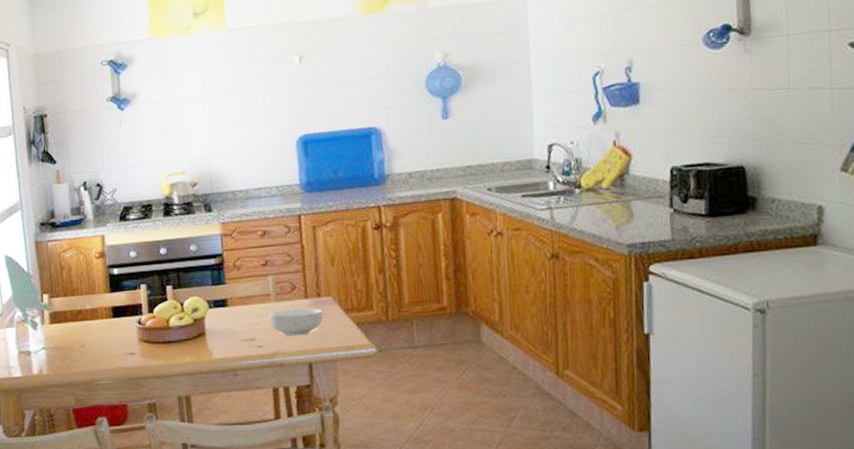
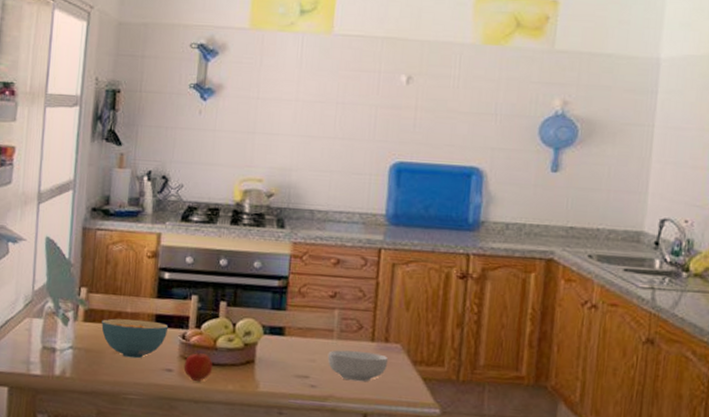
cereal bowl: none [66,313,125,349] -> present [101,318,169,359]
apple: none [144,333,169,359] -> present [183,352,213,381]

